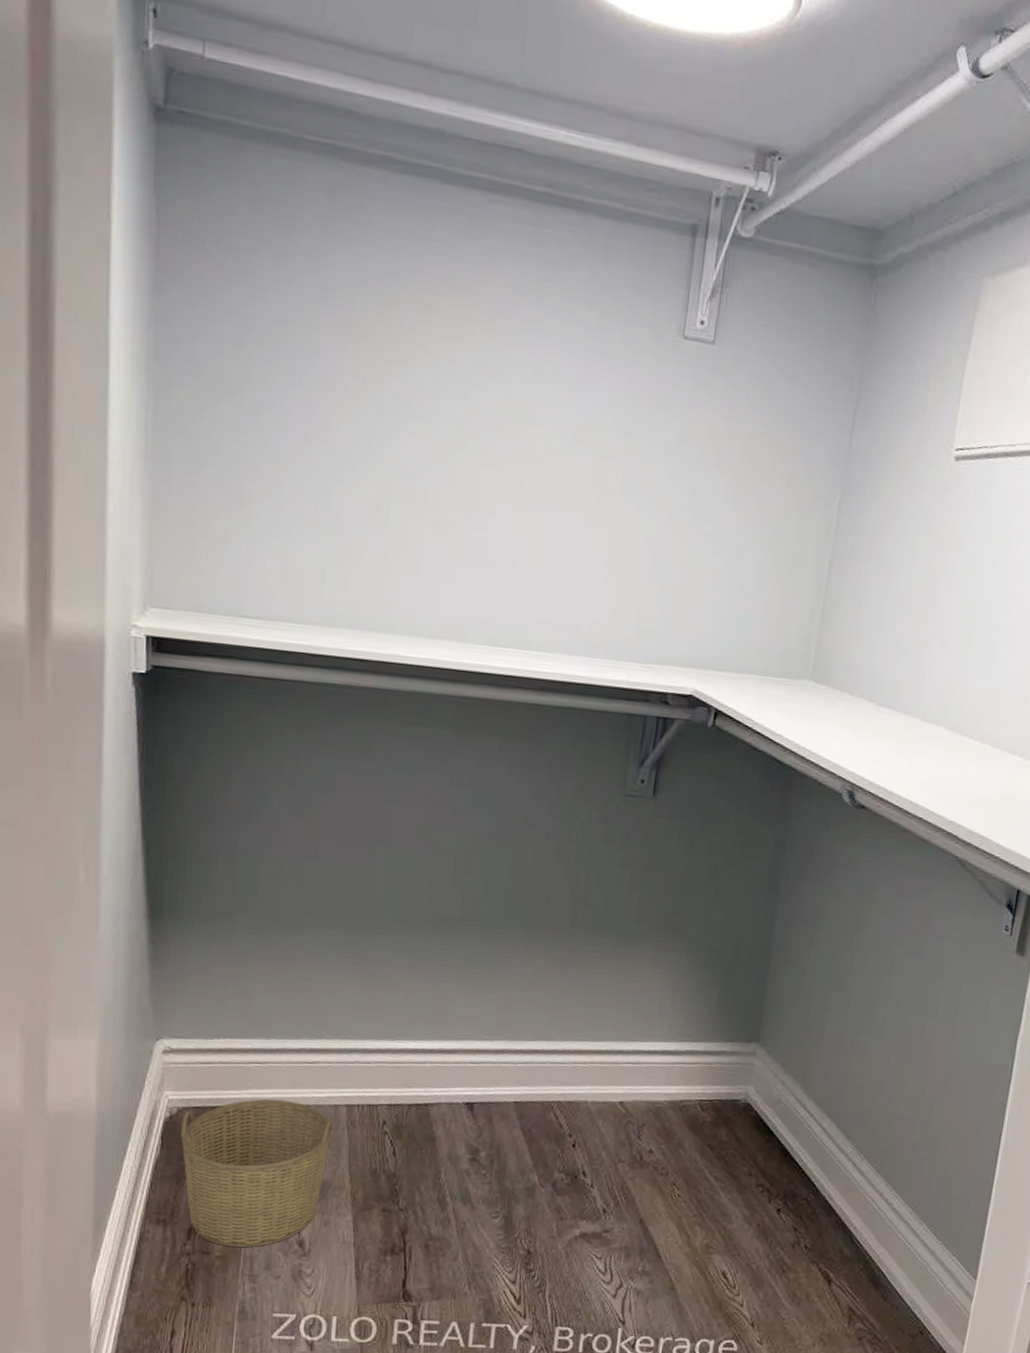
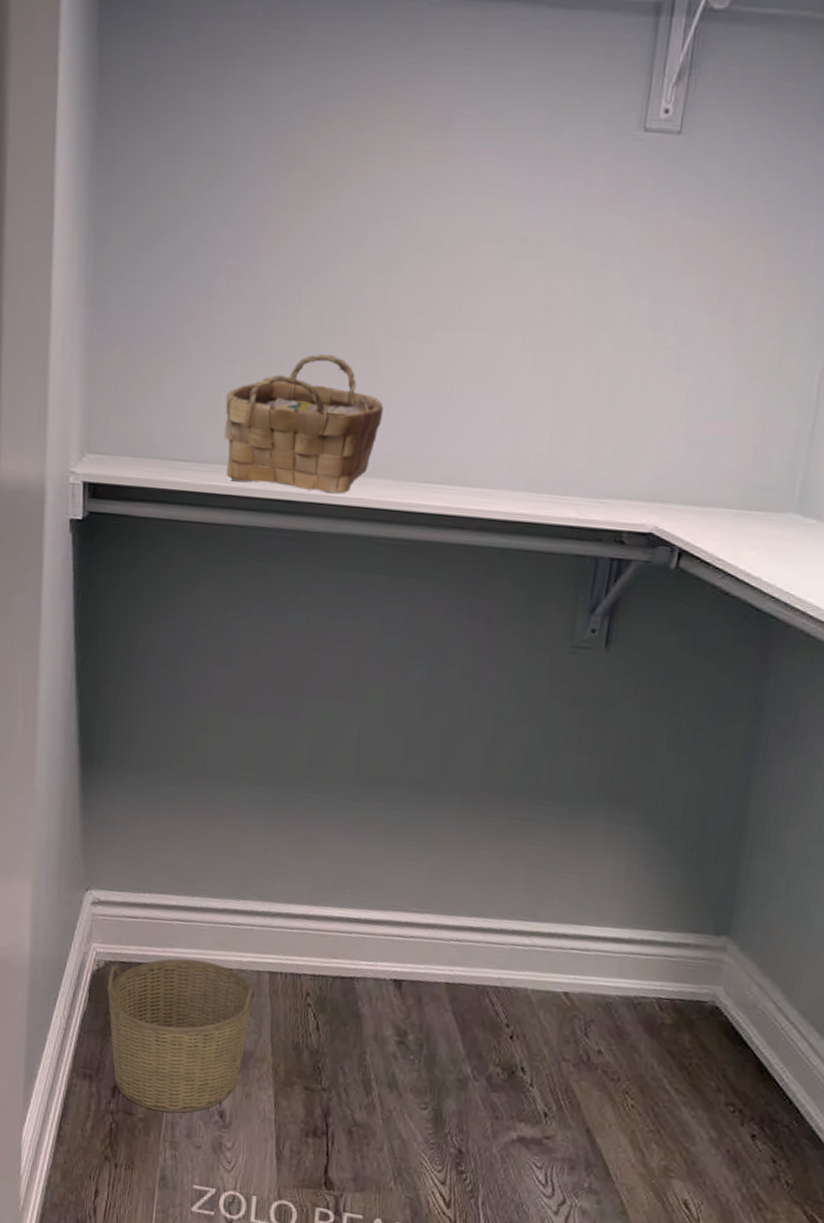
woven basket: none [294,520,450,654] -> present [224,353,383,494]

